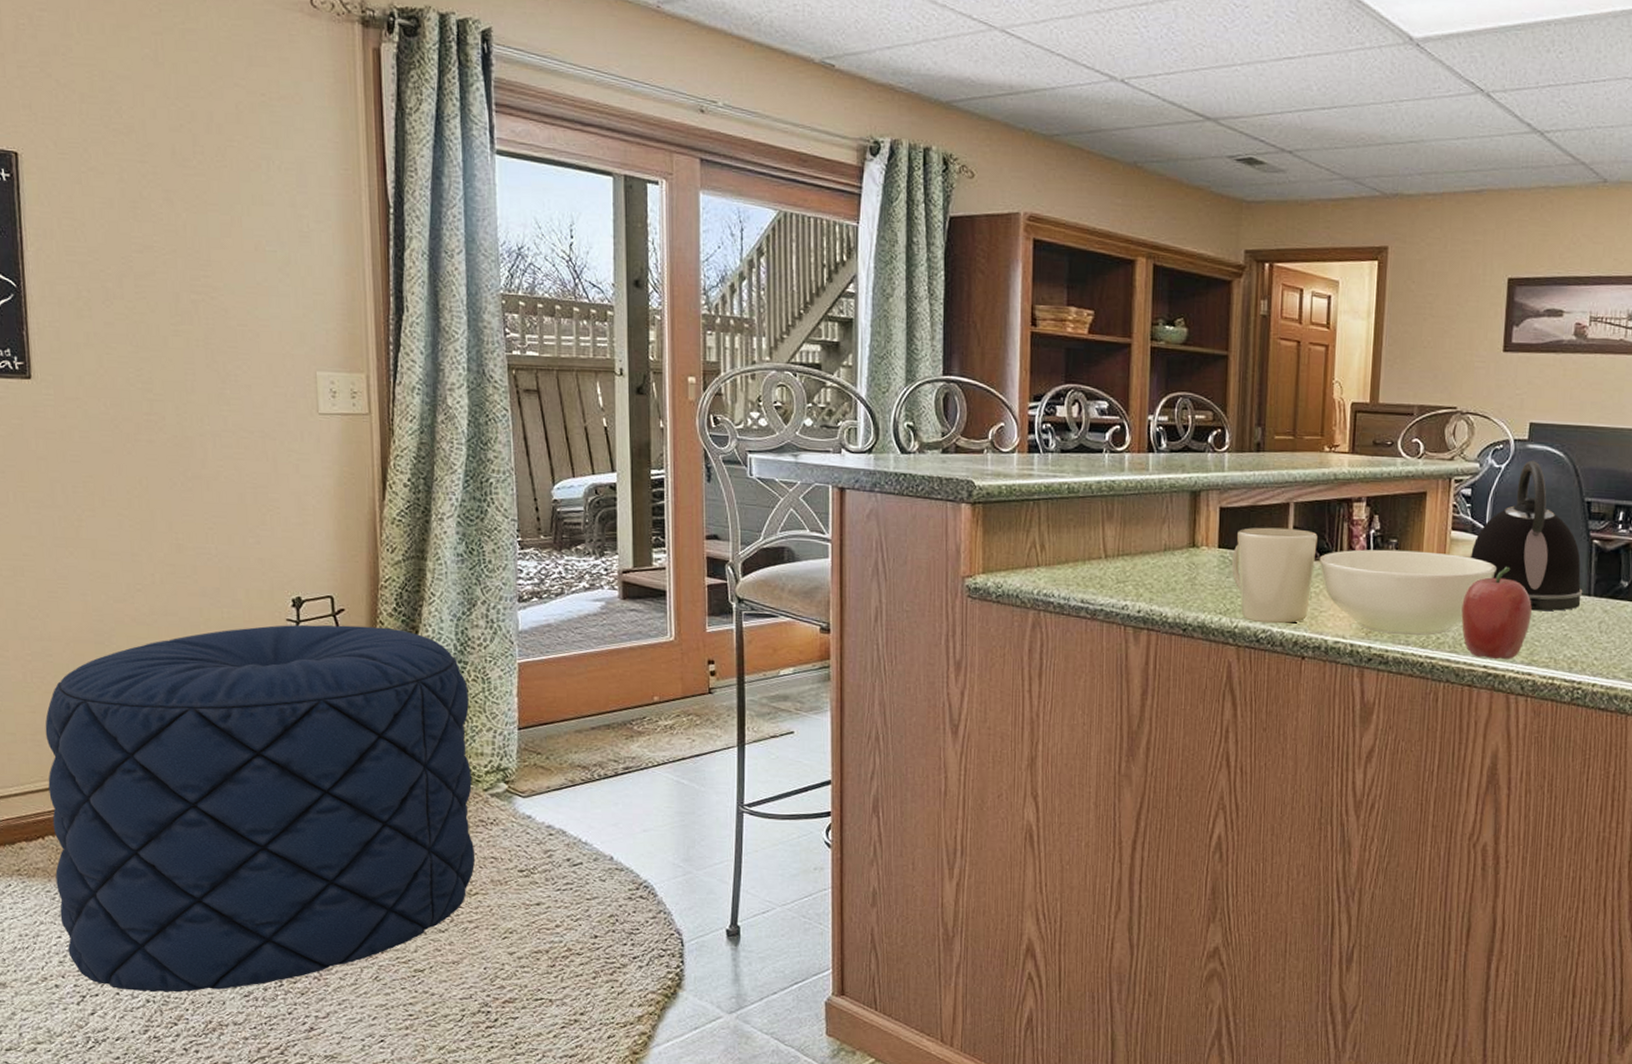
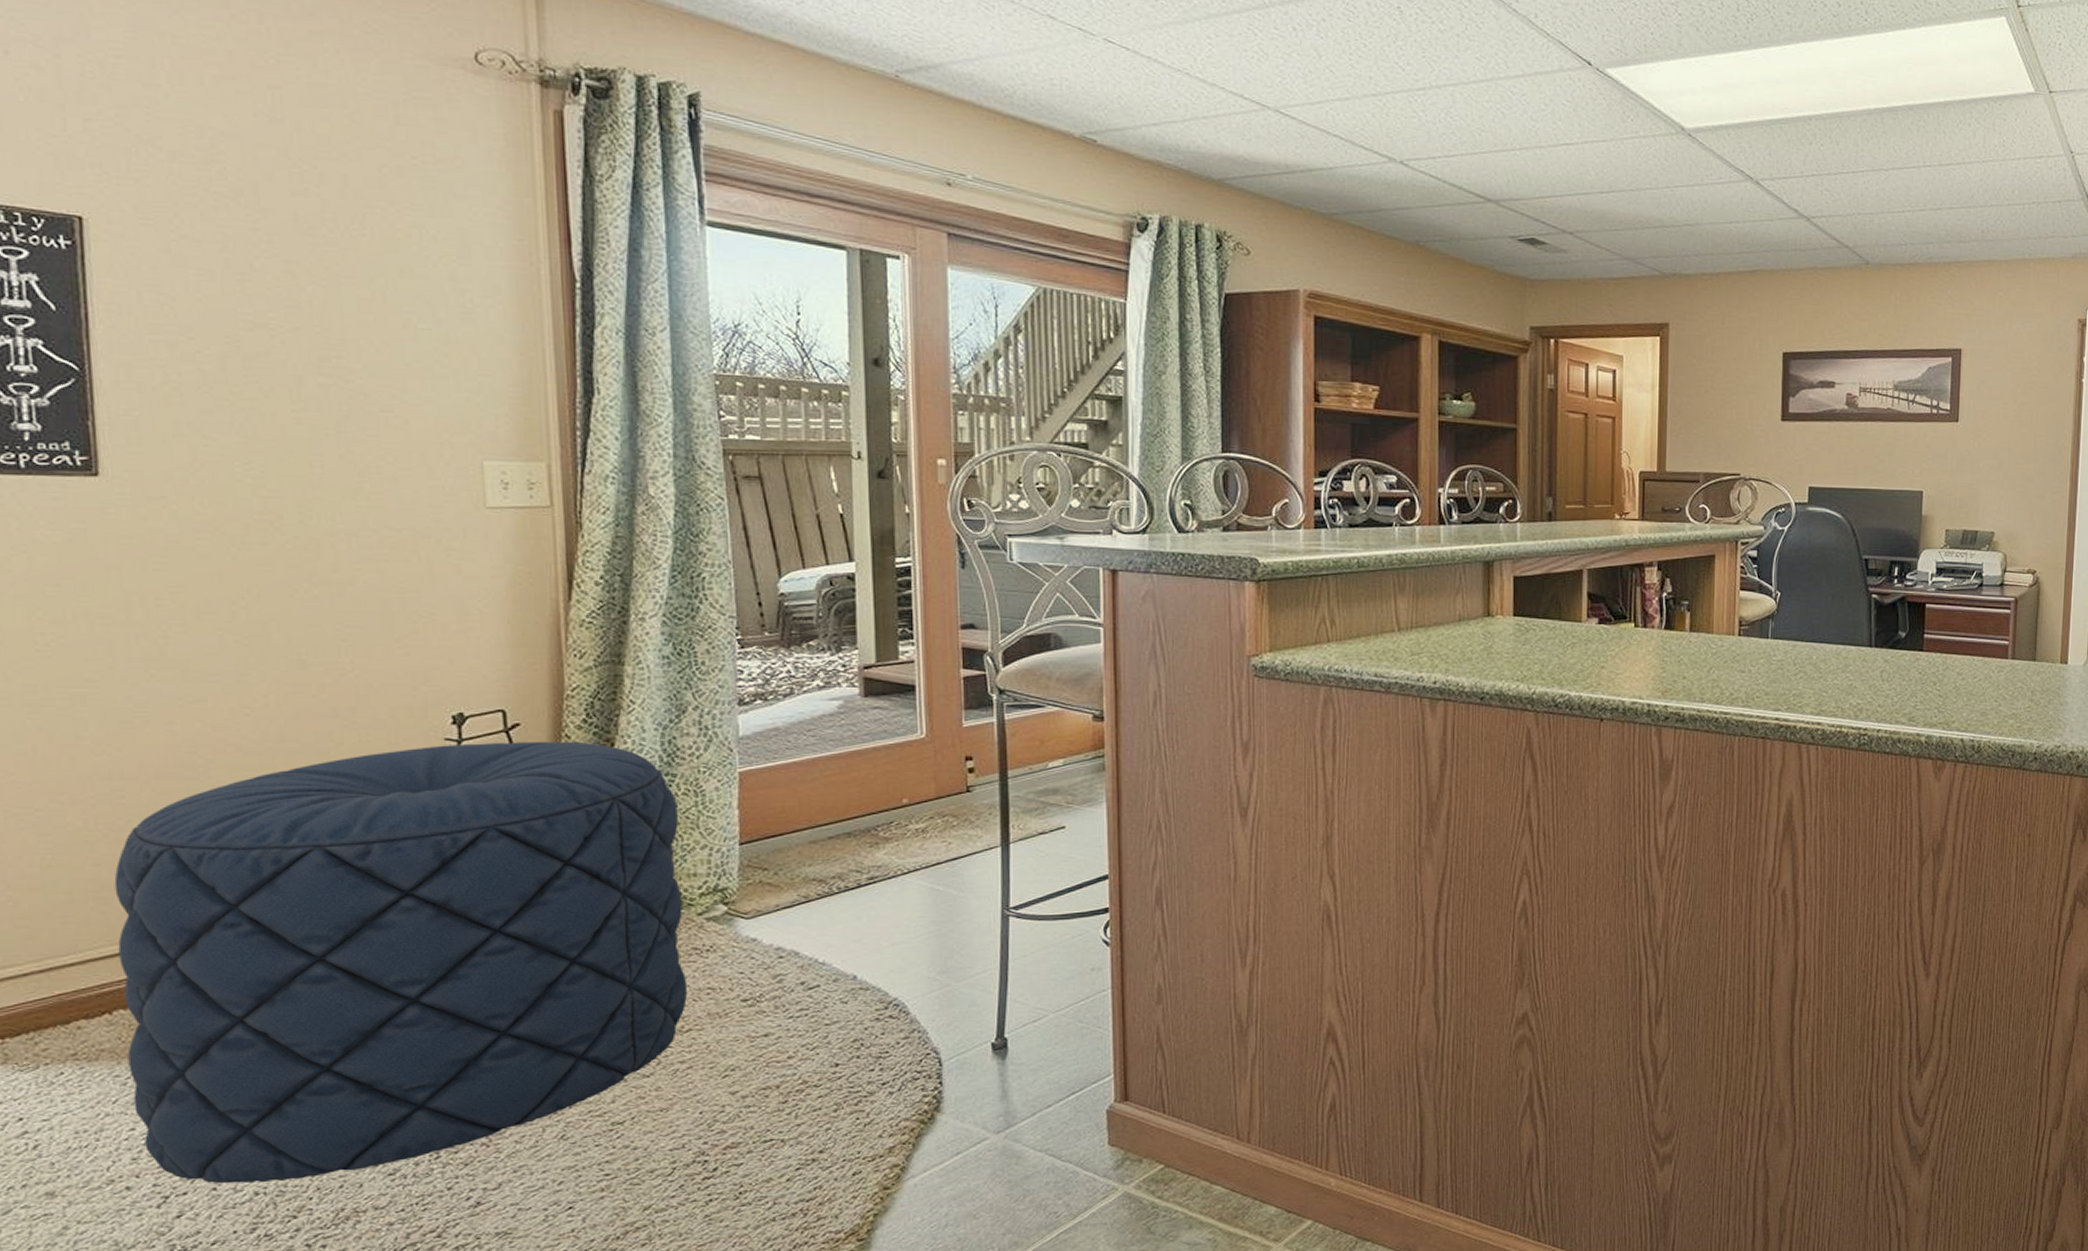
mug: present [1232,527,1318,624] -> none [1528,594,1611,688]
bowl: present [1319,549,1498,636] -> none [1614,611,1785,693]
fruit: present [1461,566,1532,660] -> none [1752,622,1818,712]
kettle: present [1470,460,1583,611] -> none [1759,522,1865,664]

